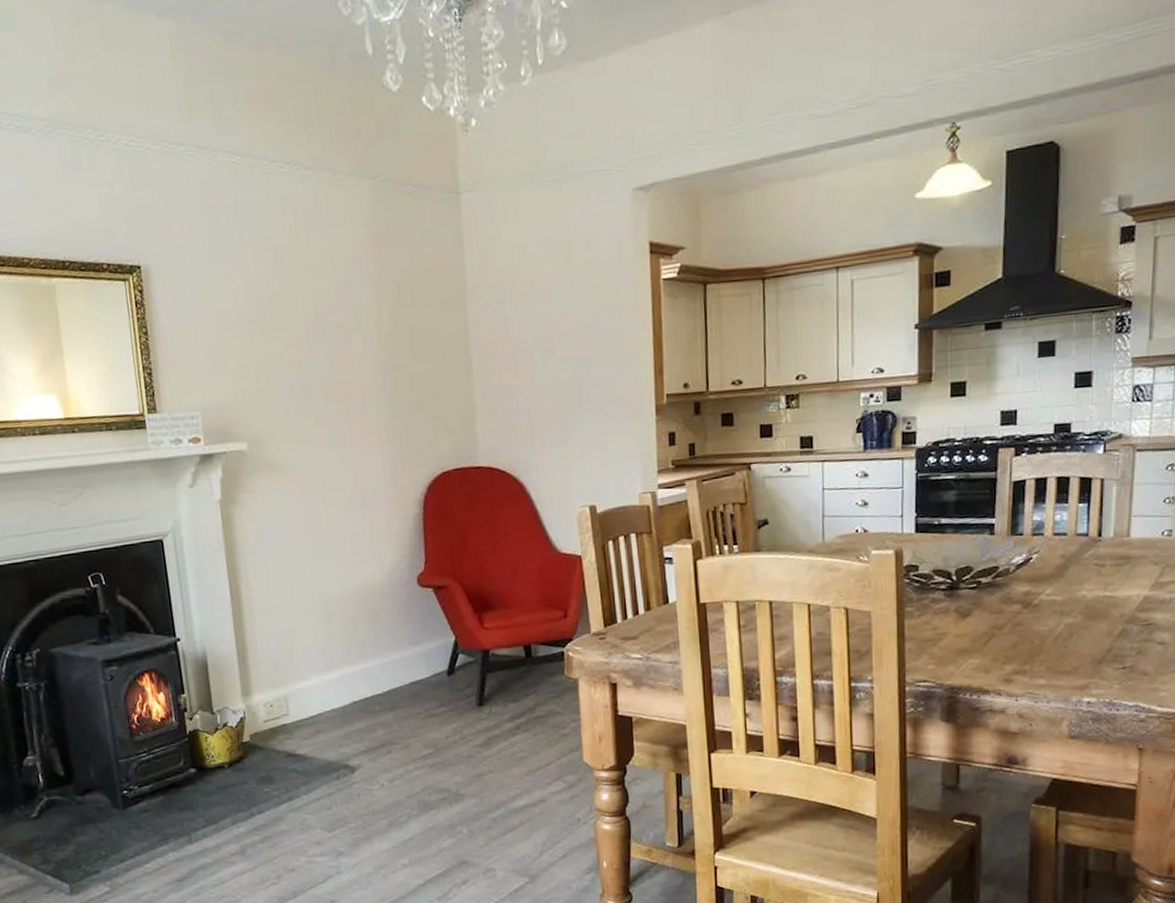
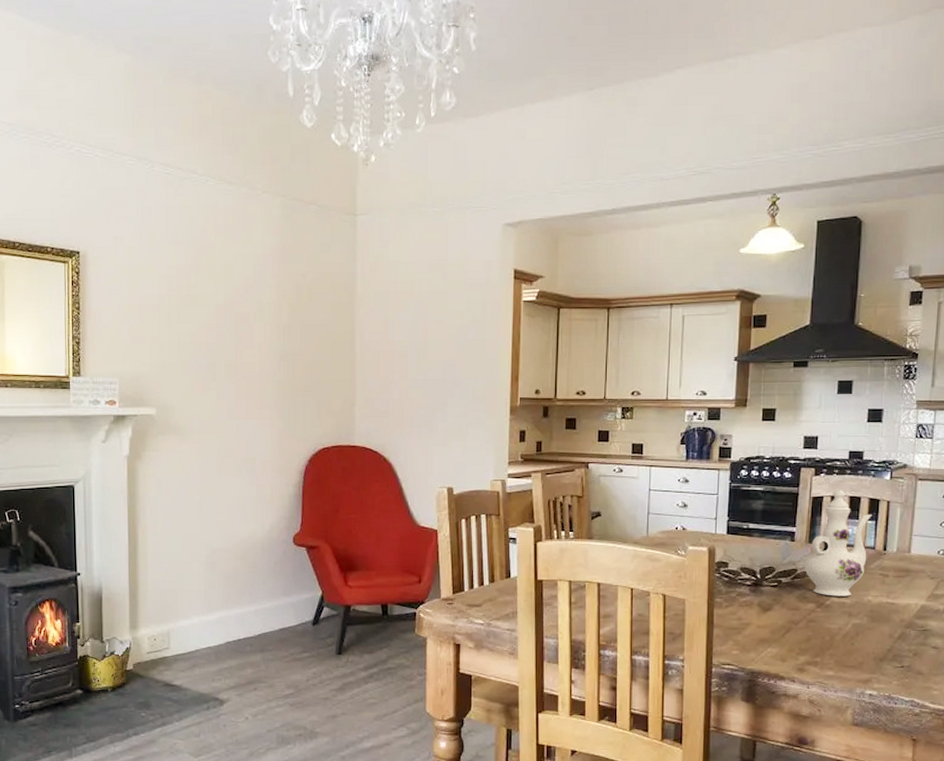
ewer: none [1006,470,1084,595] -> present [804,489,872,596]

